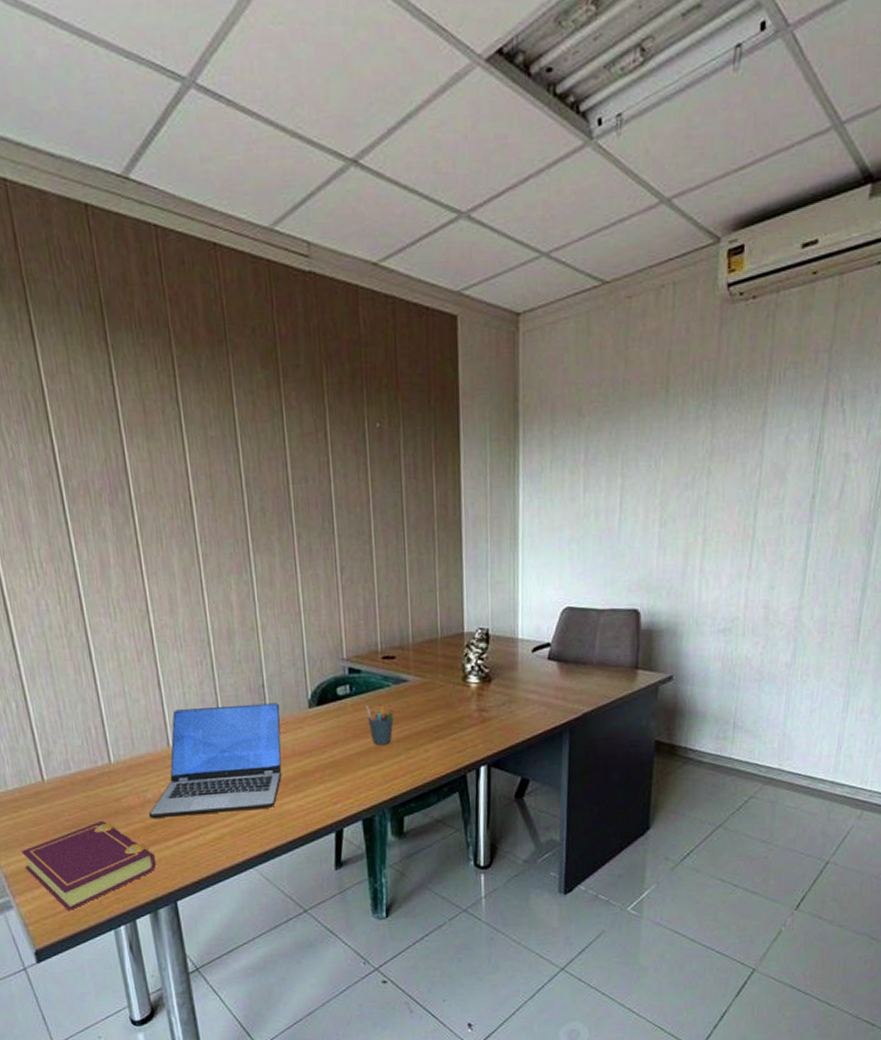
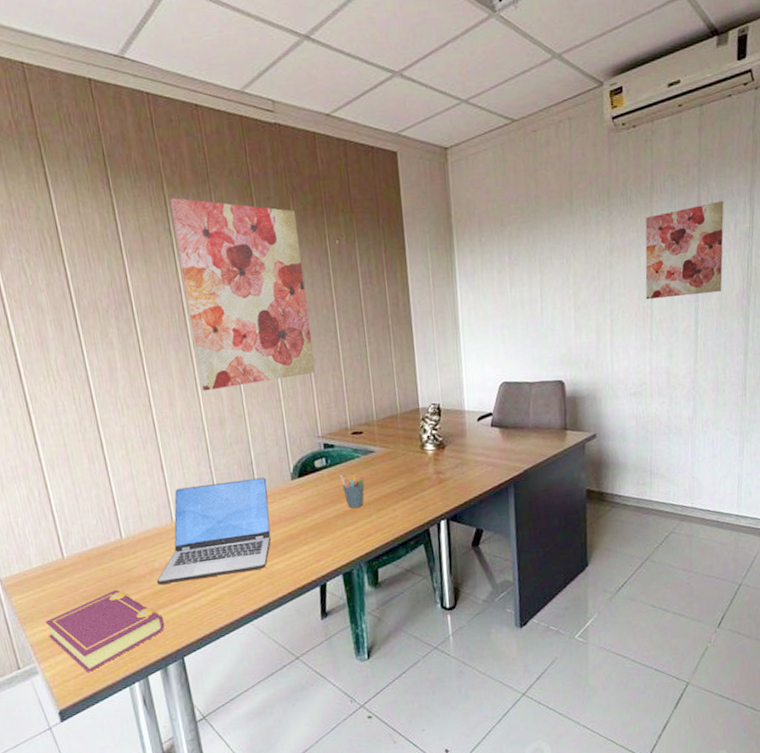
wall art: none [178,360,344,598] -> present [169,198,316,391]
wall art: none [748,398,857,517] -> present [645,200,724,300]

